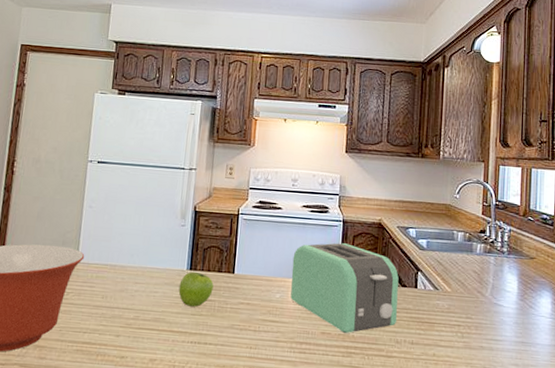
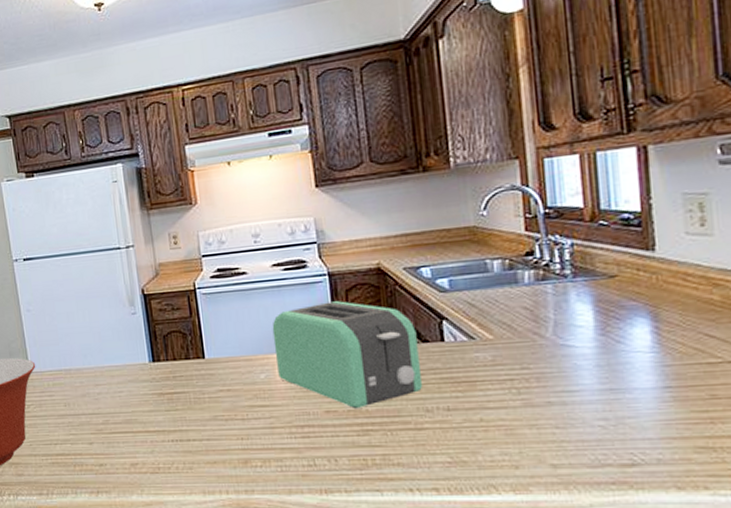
fruit: present [178,271,214,307] -> none [144,362,184,402]

